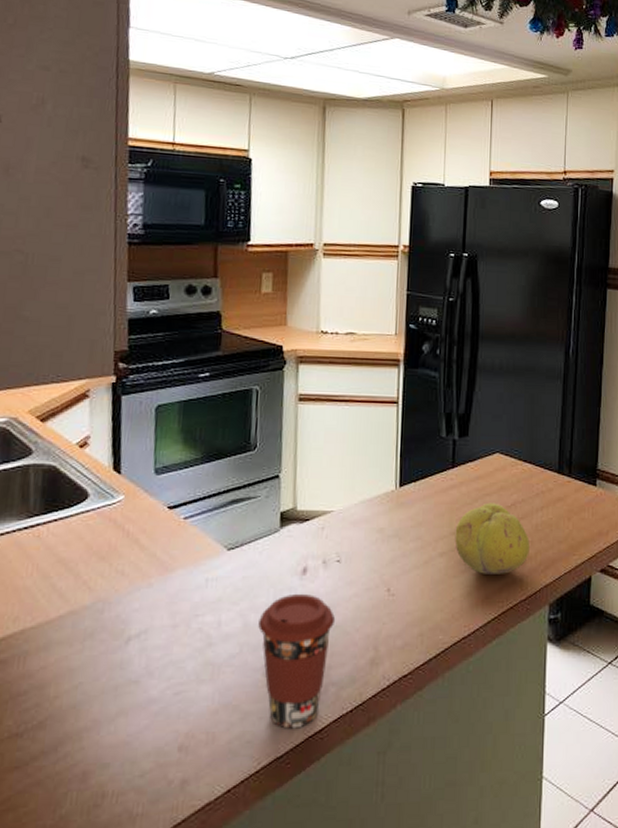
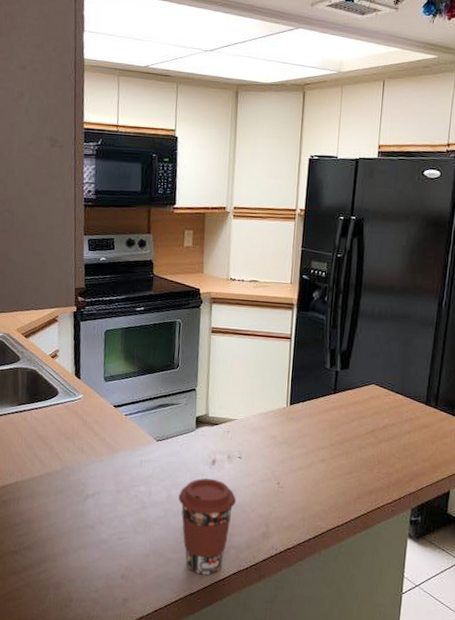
fruit: present [455,502,530,574] -> none [333,423,397,481]

